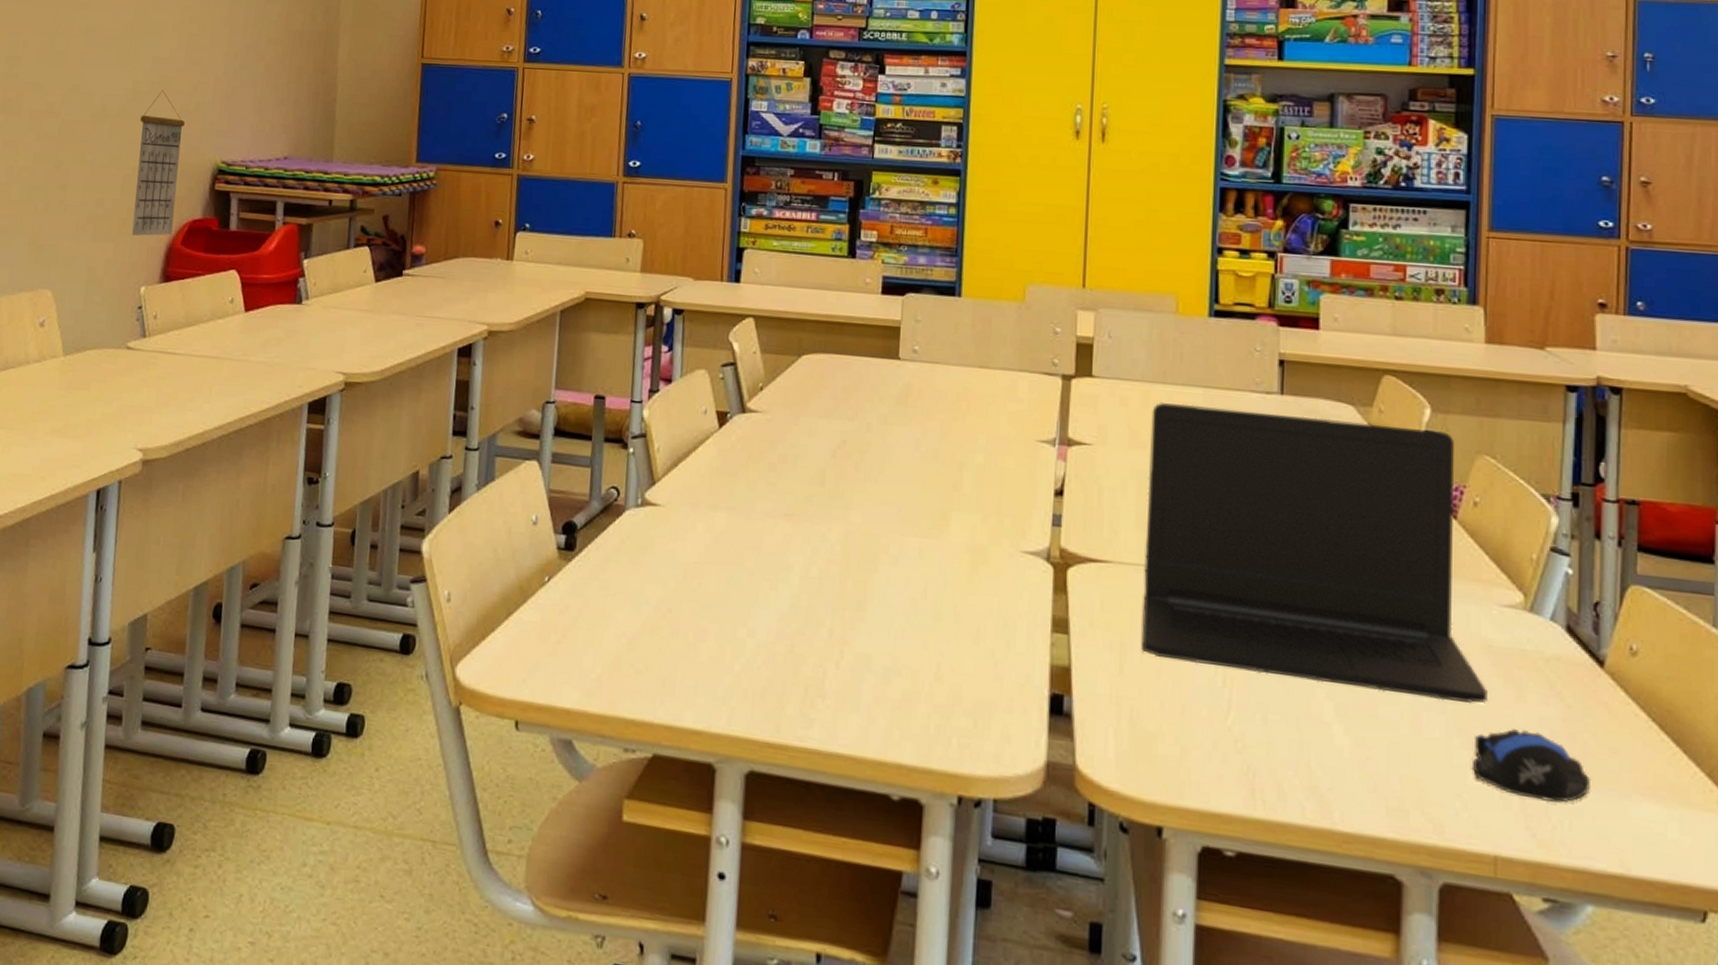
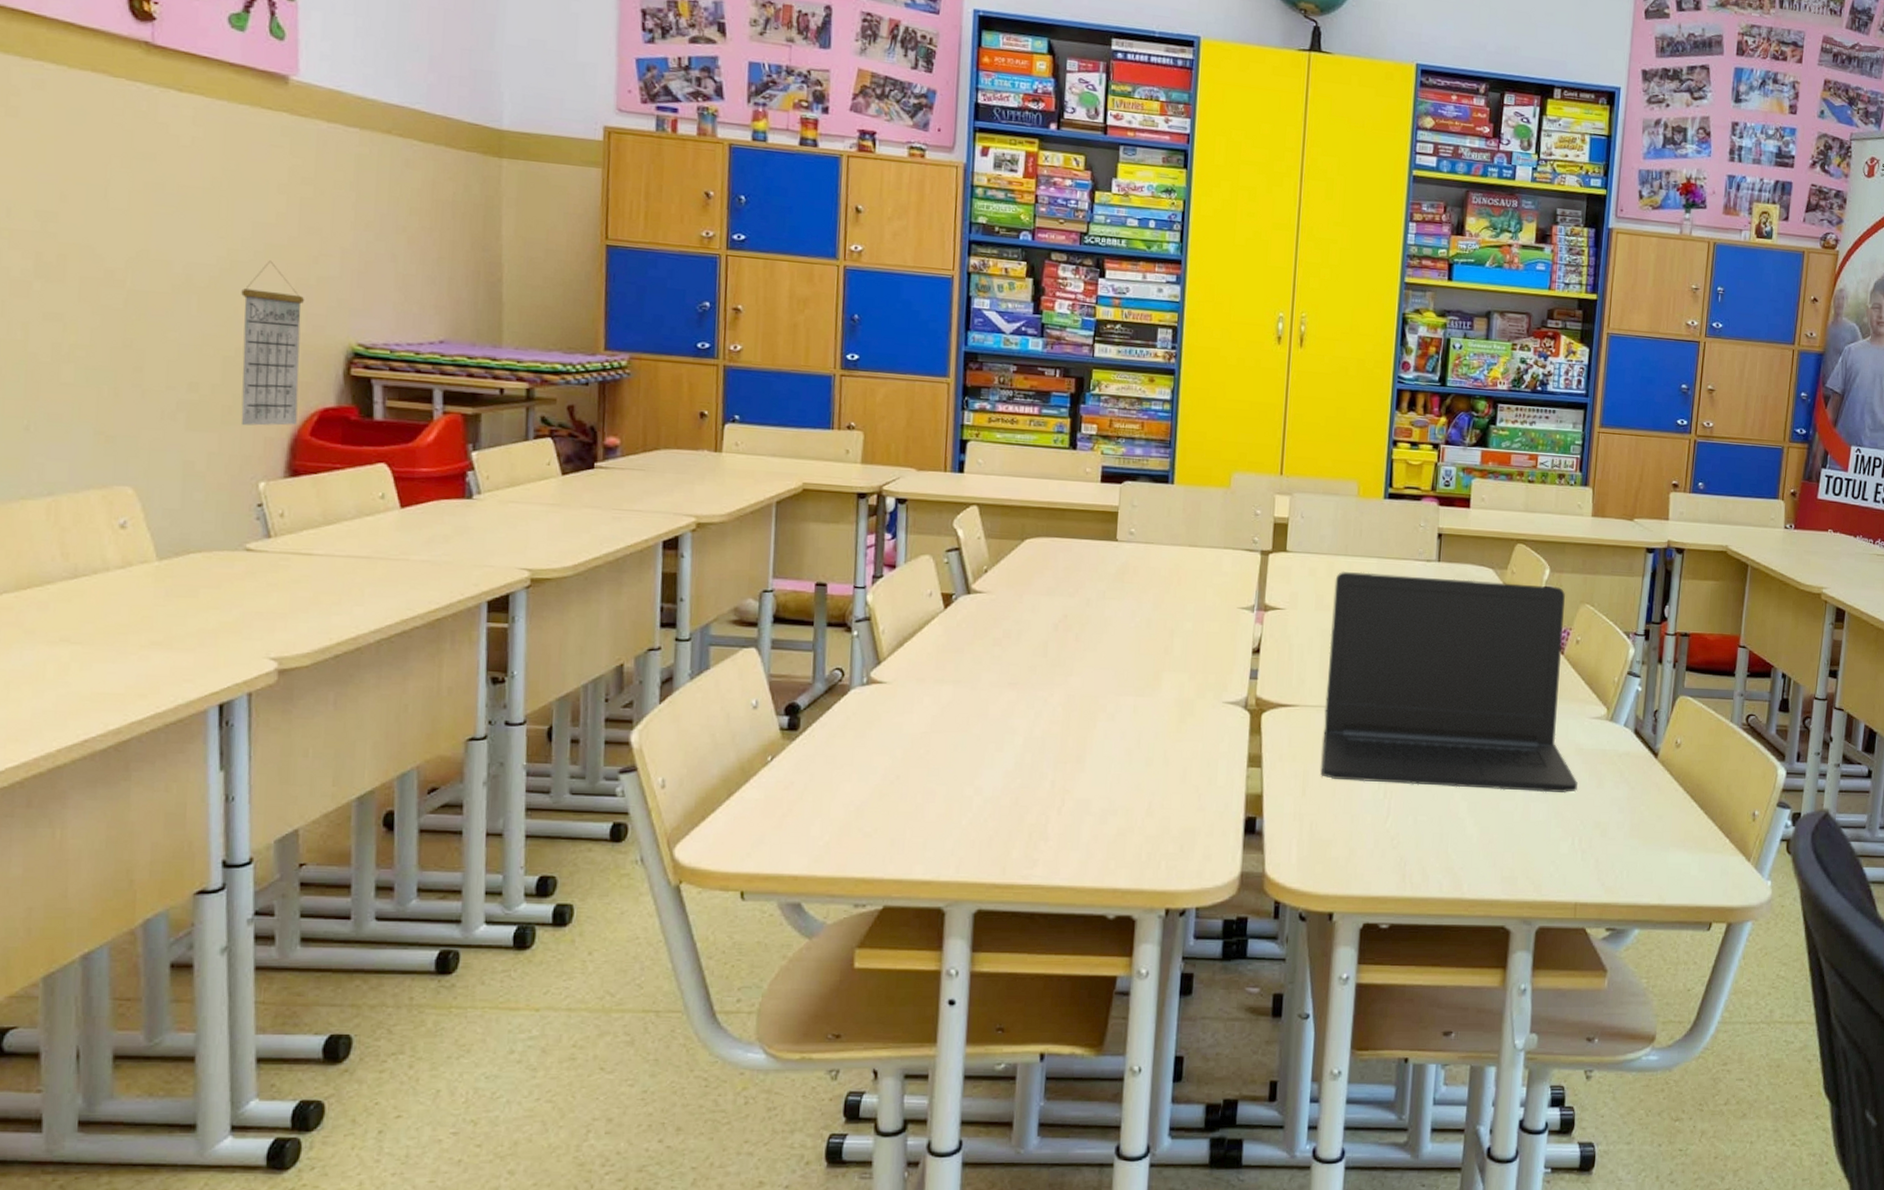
computer mouse: present [1471,729,1592,803] -> none [1563,809,1644,860]

